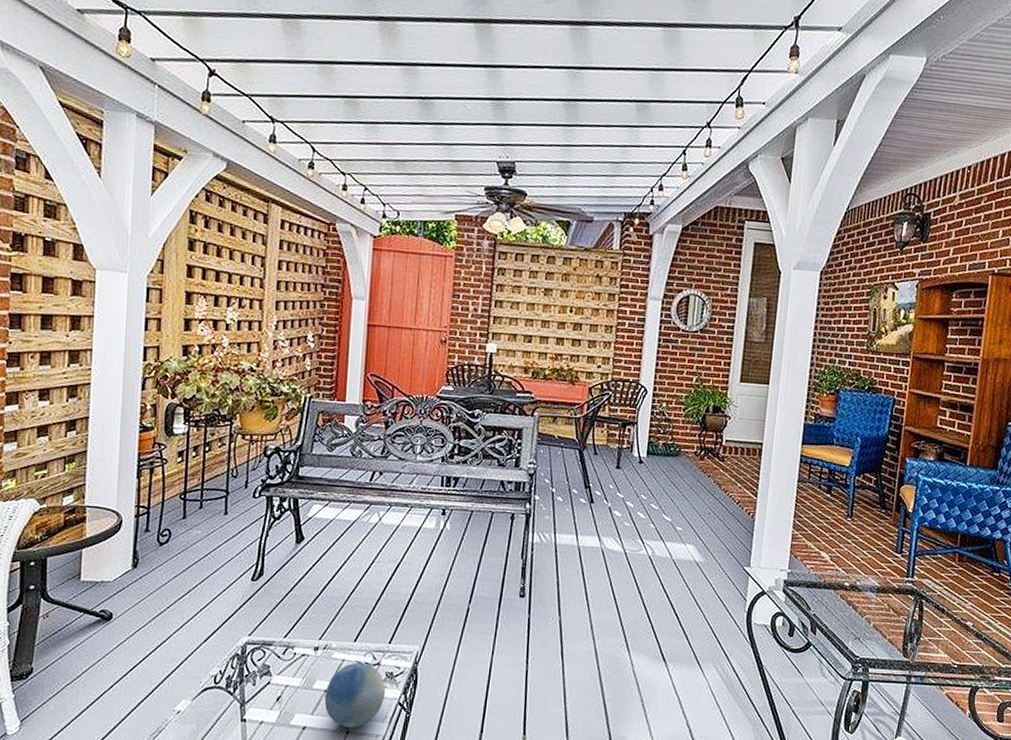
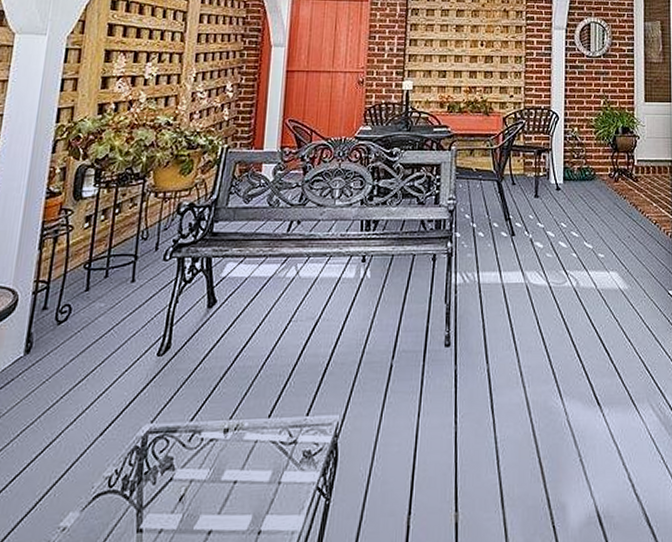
decorative ball: present [324,662,386,729] -> none [233,442,303,527]

